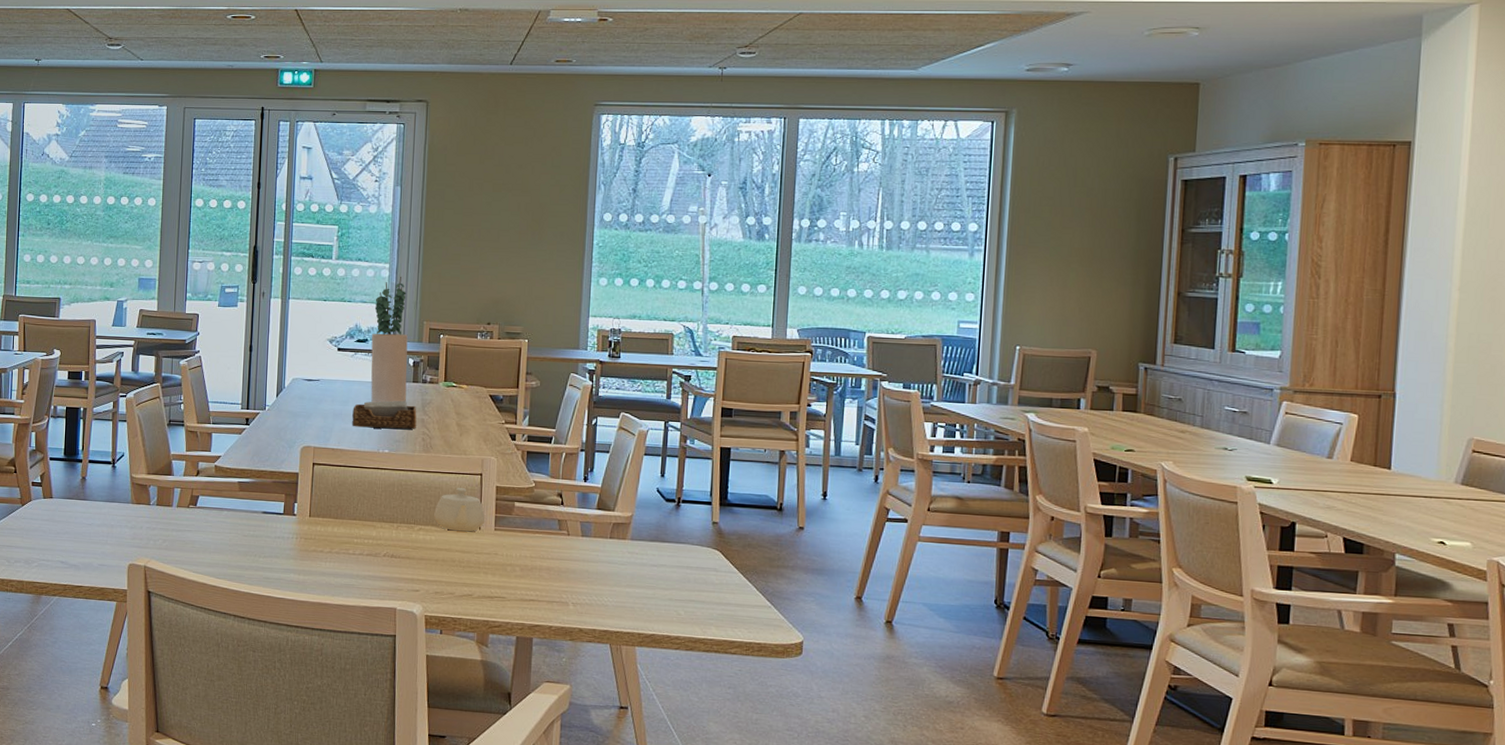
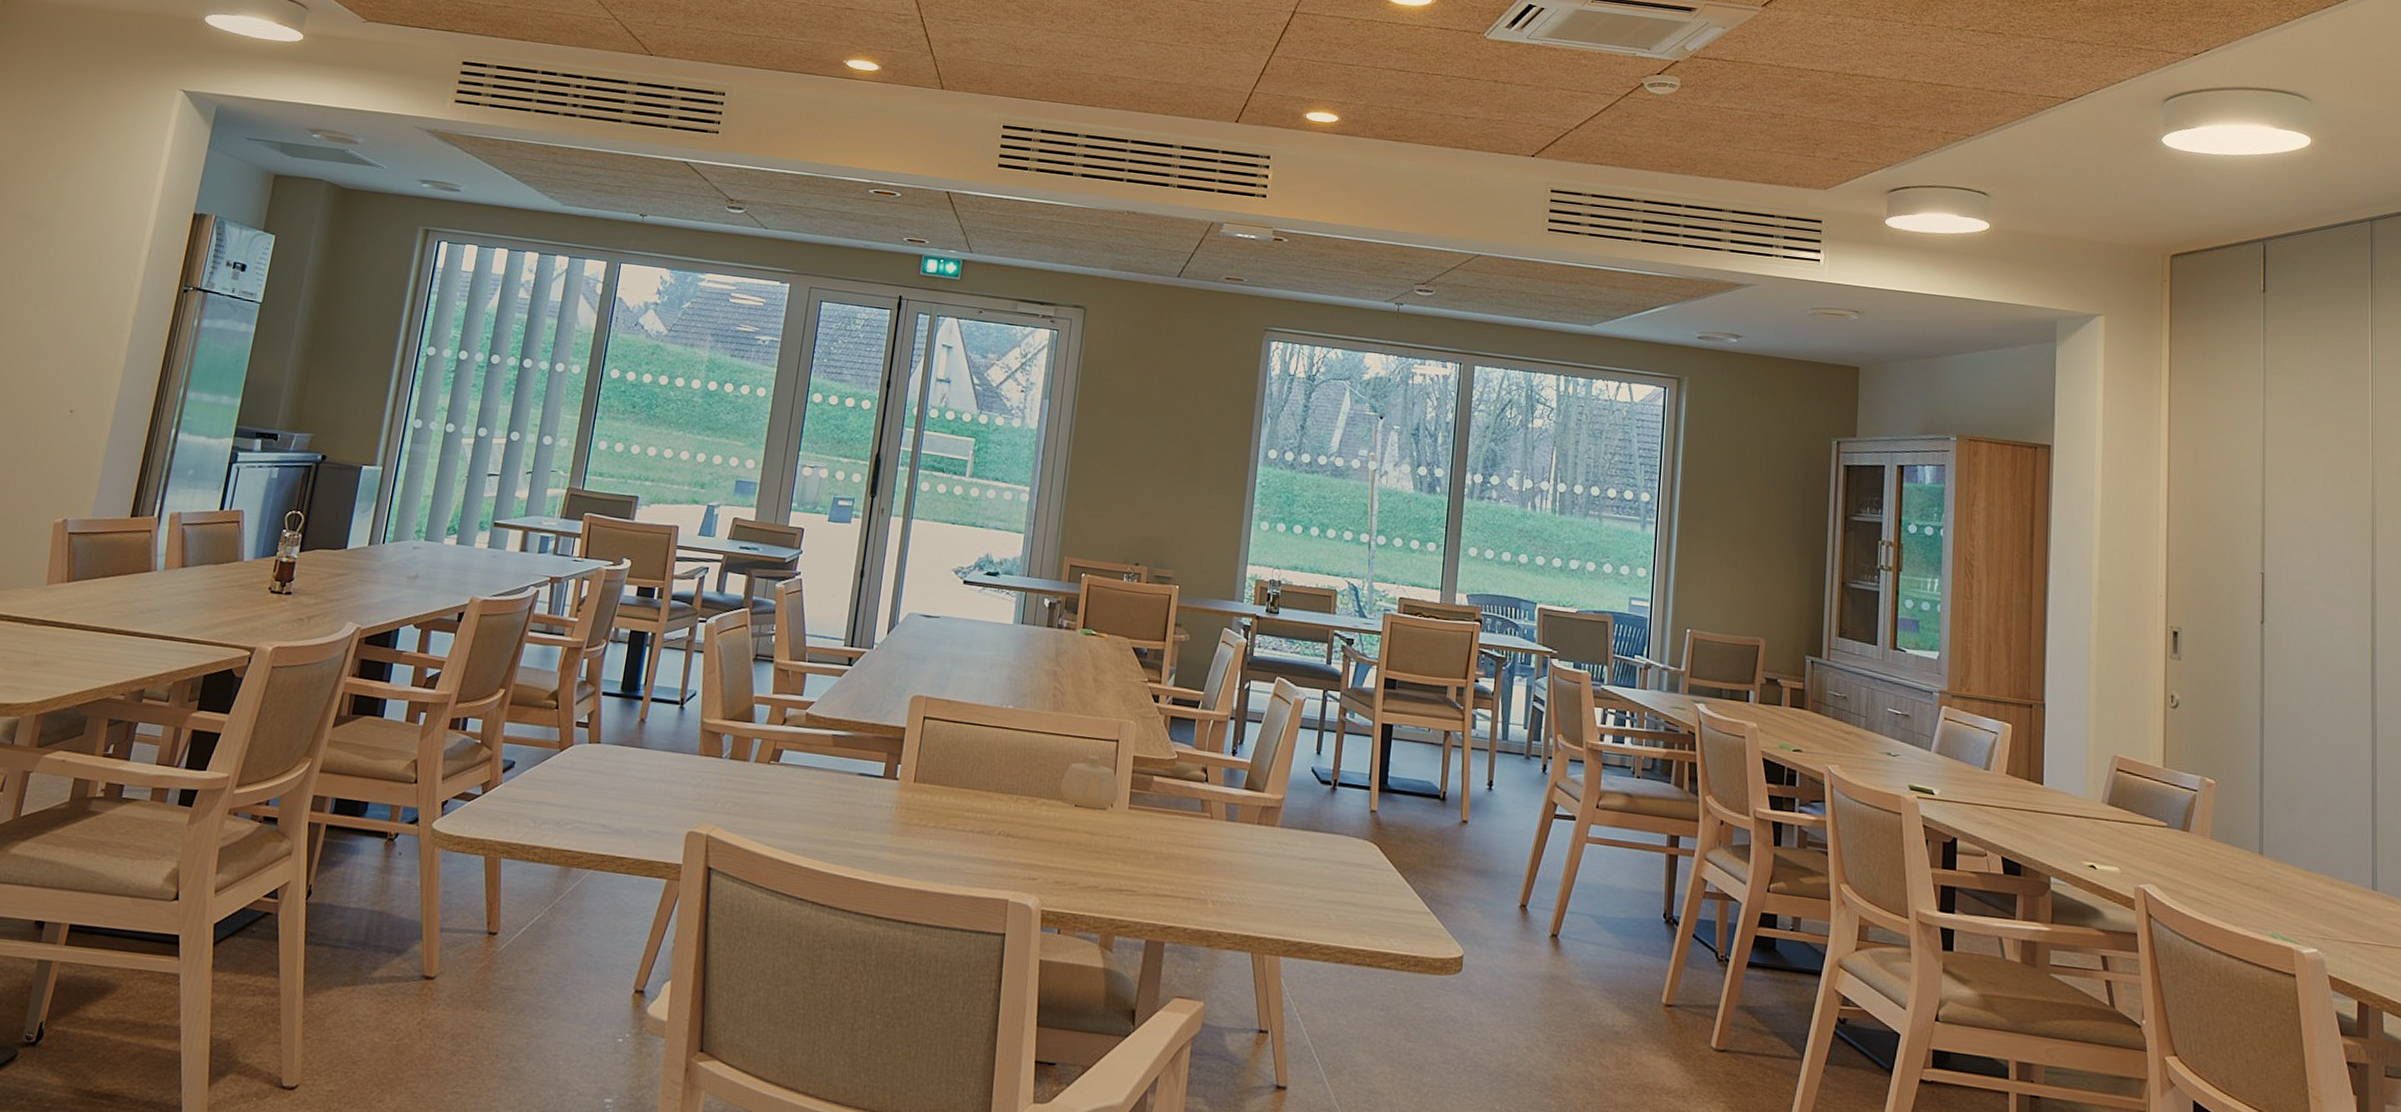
napkin holder: present [352,400,417,430] -> none [973,646,1050,683]
vase: present [370,277,408,403] -> none [996,503,1047,650]

